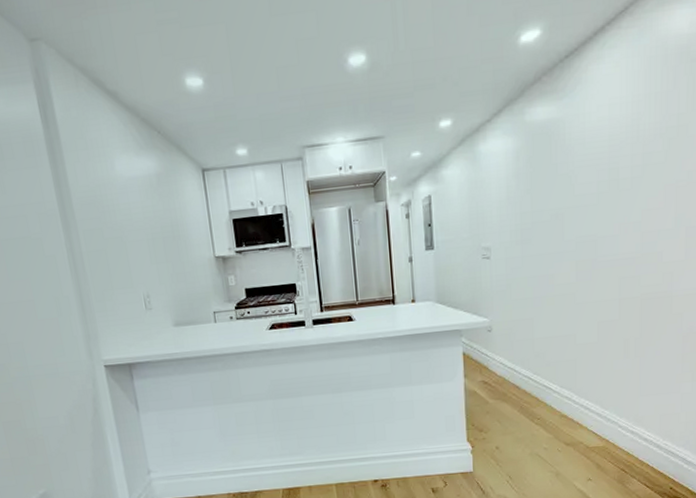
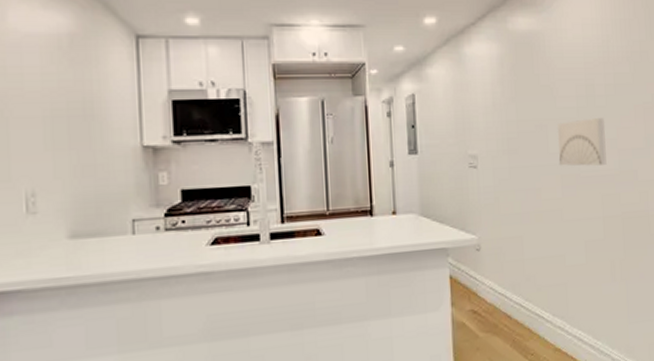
wall art: none [574,201,628,252] -> present [558,118,607,167]

